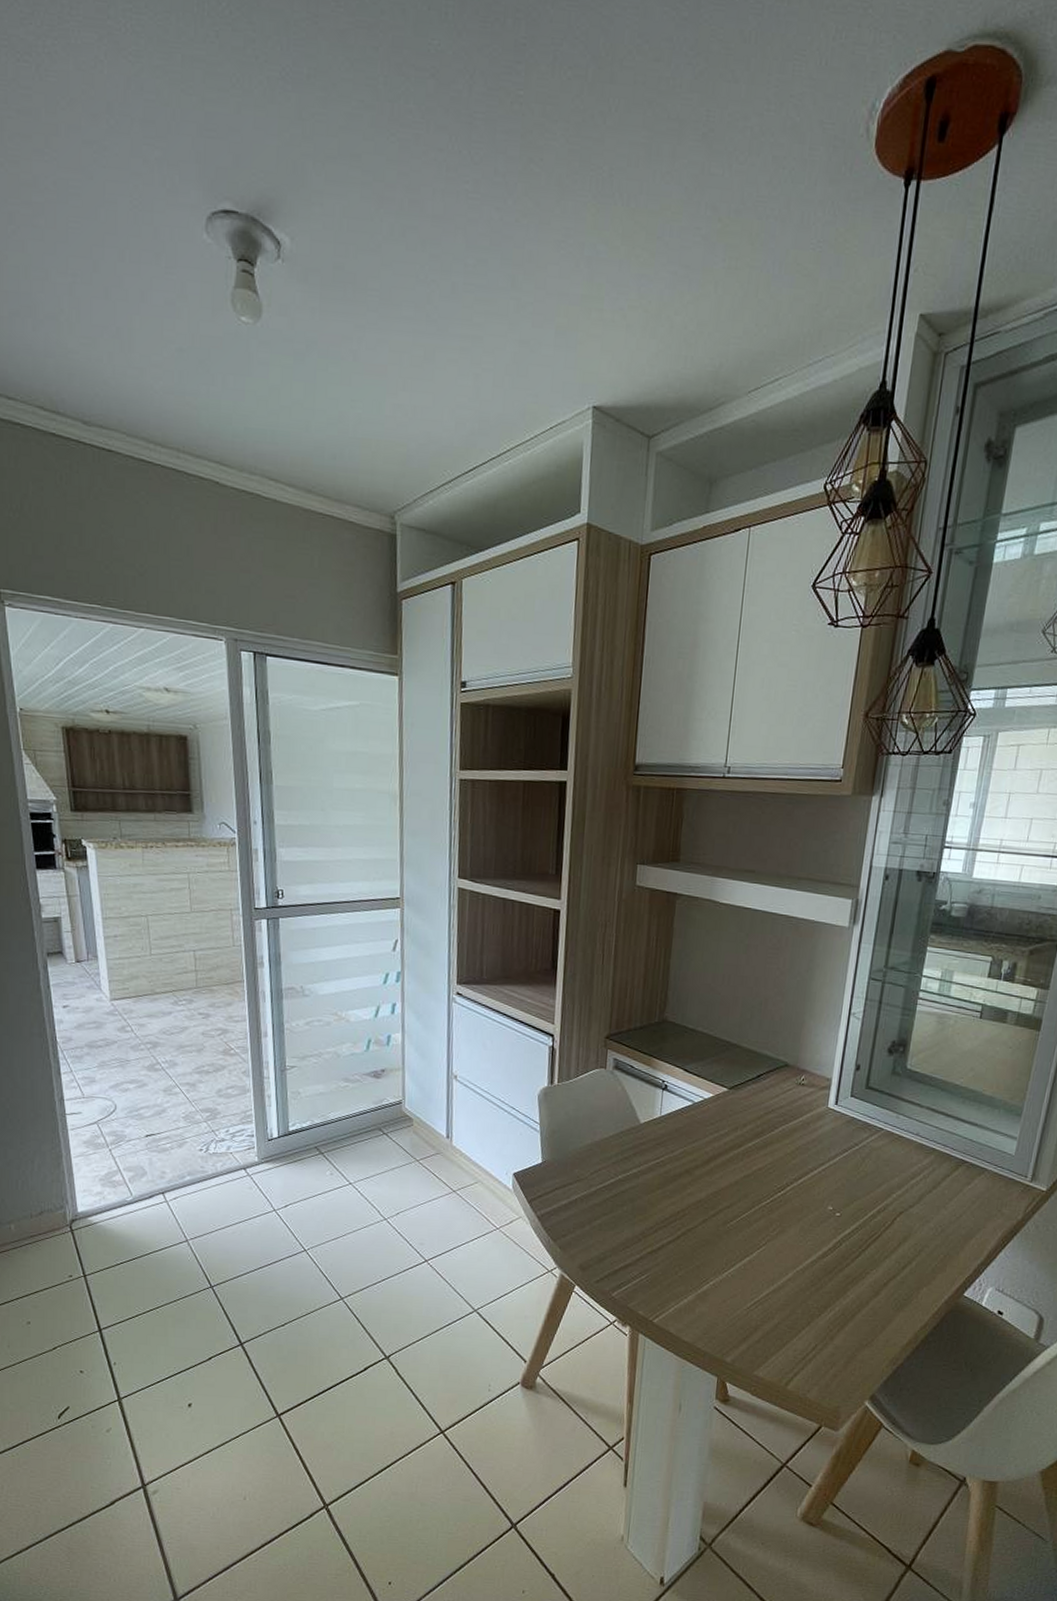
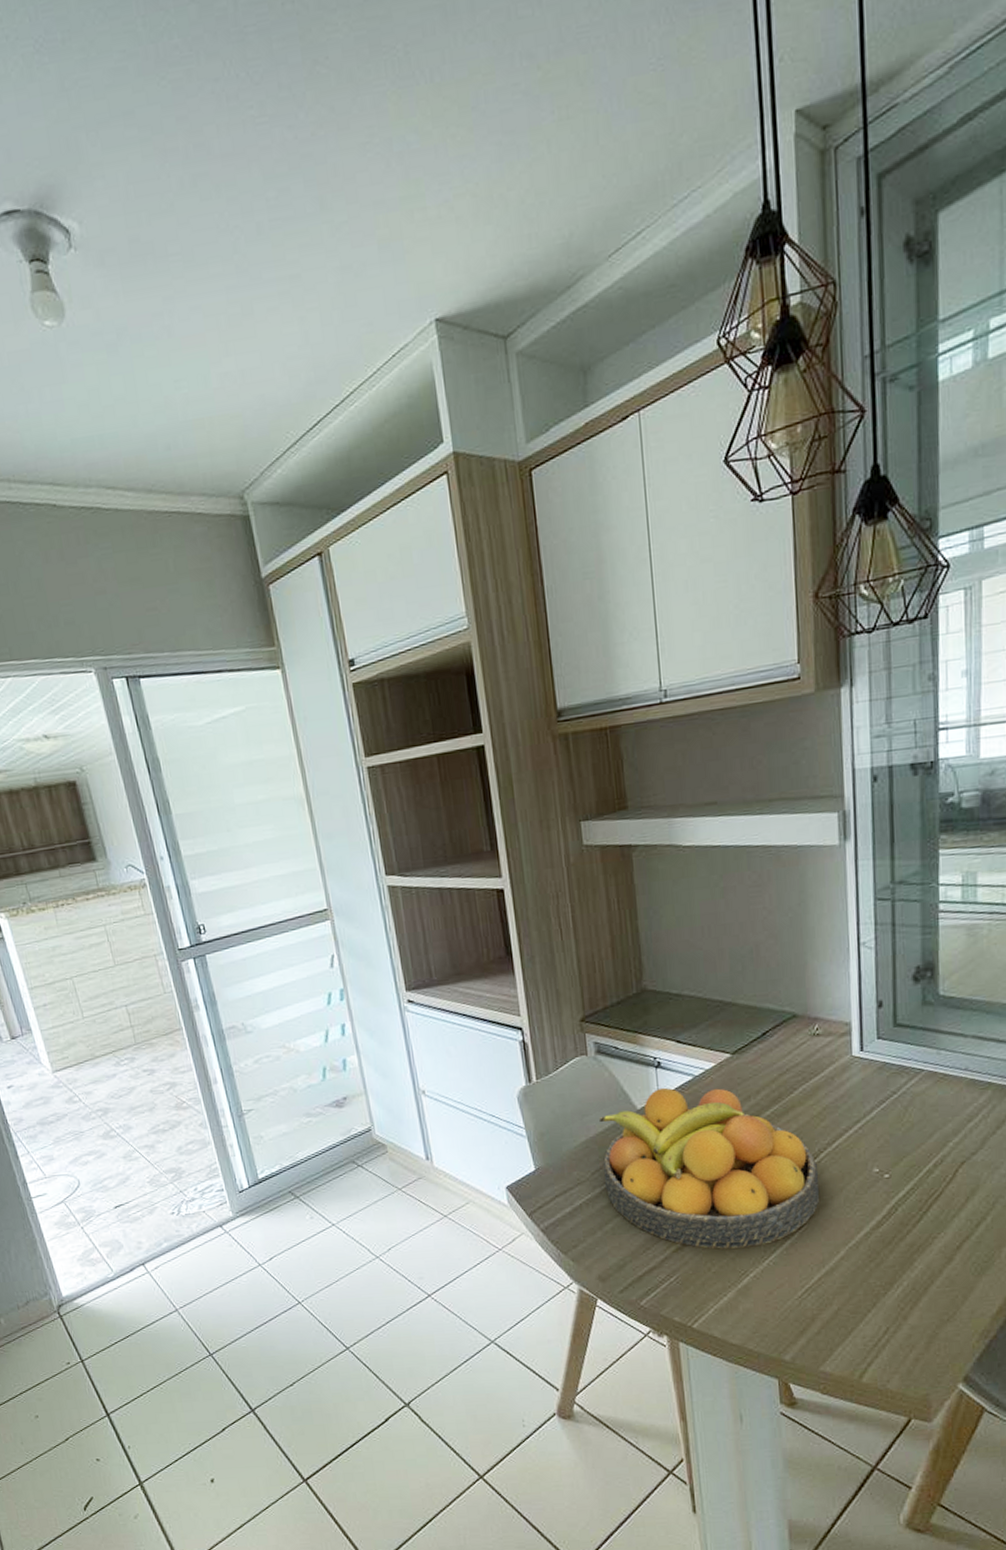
fruit bowl: none [600,1108,784,1259] -> present [599,1087,820,1249]

